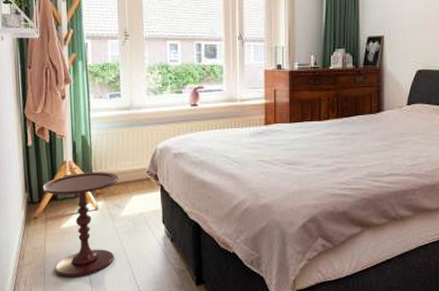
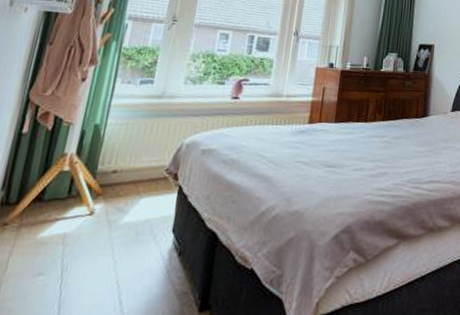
side table: present [42,172,119,278] -> none [12,167,130,306]

